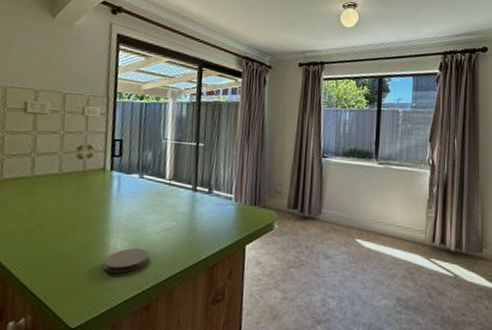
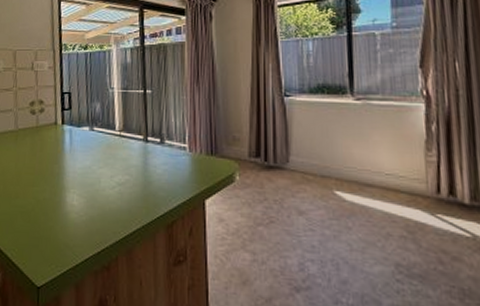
coaster: present [103,248,150,273] -> none [63,204,106,231]

